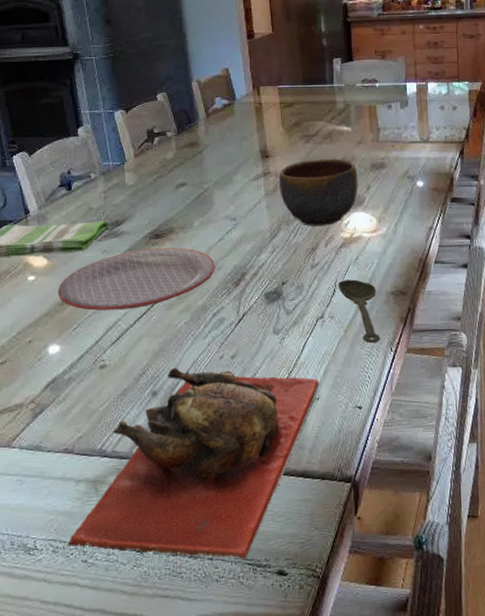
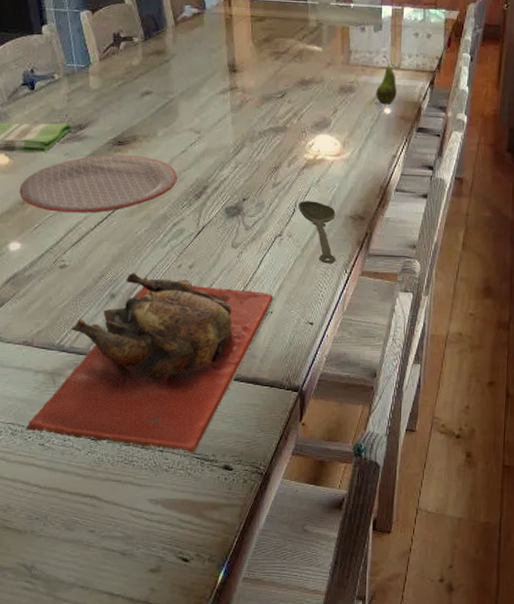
bowl: present [278,158,358,226] -> none [245,77,326,146]
fruit: none [407,129,428,178] -> present [376,54,397,105]

